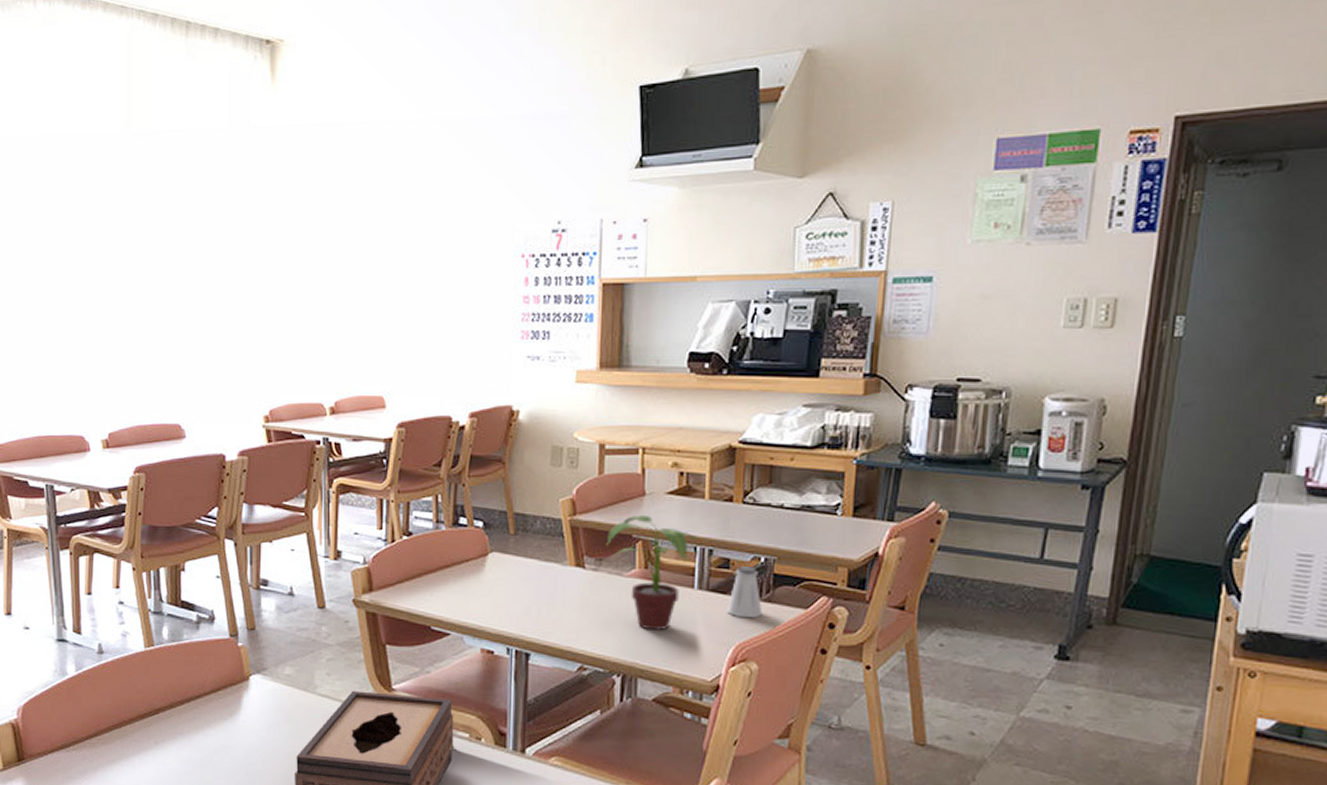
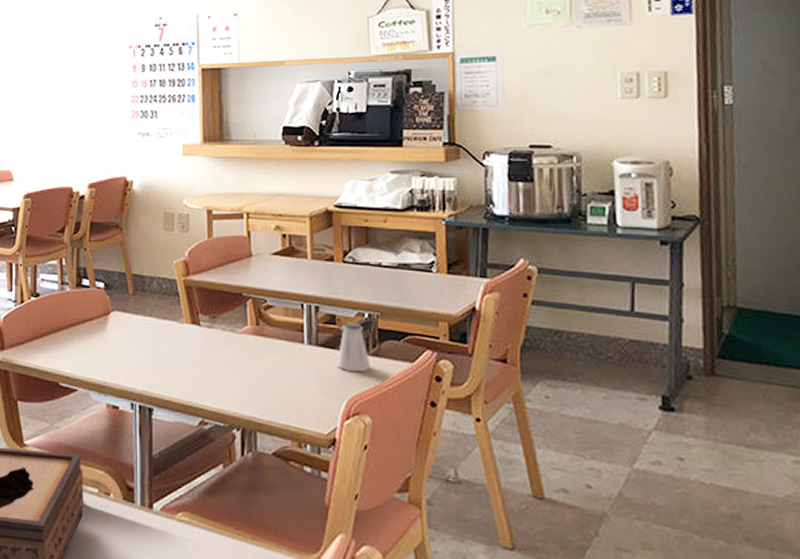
potted plant: present [606,514,698,631] -> none [219,274,305,385]

